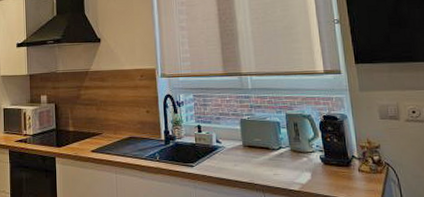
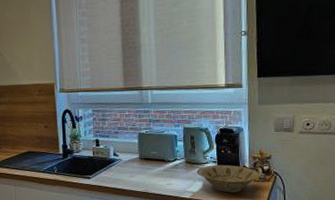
bowl: none [303,154,372,185] -> present [196,164,261,193]

